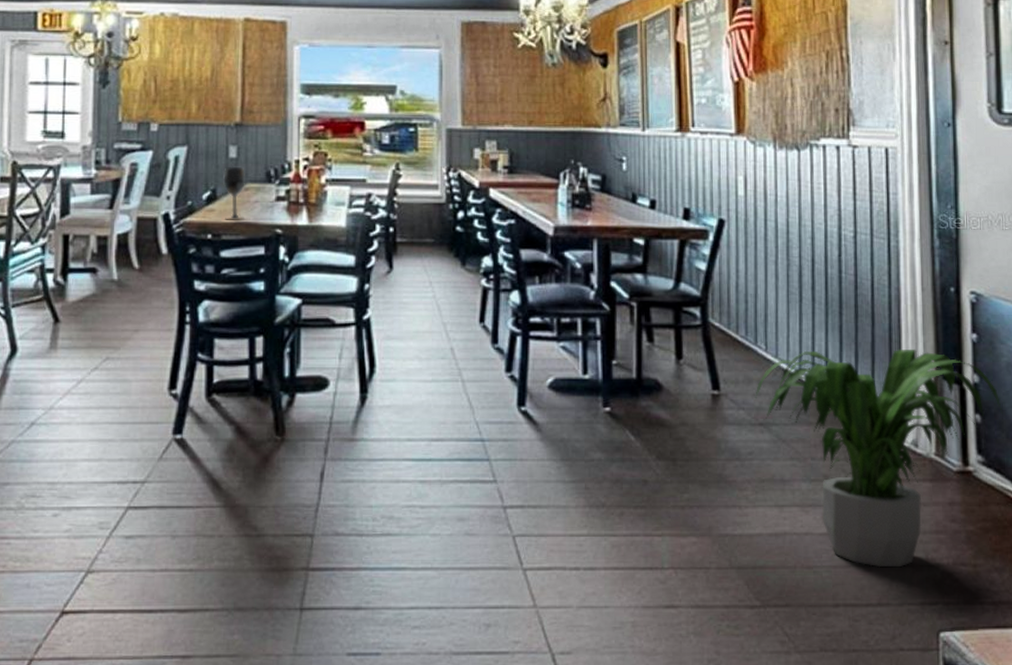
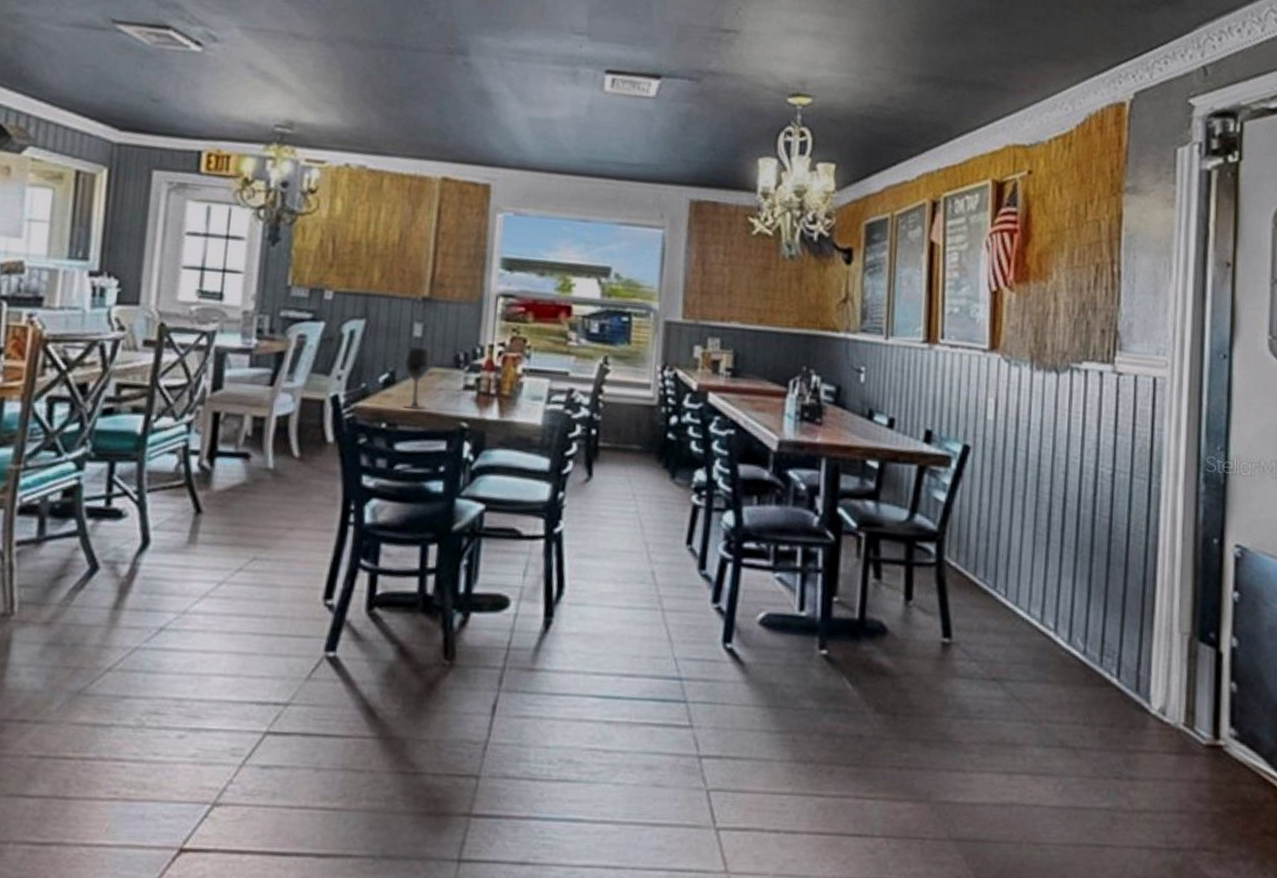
potted plant: present [755,348,1003,568] -> none [989,599,1261,850]

